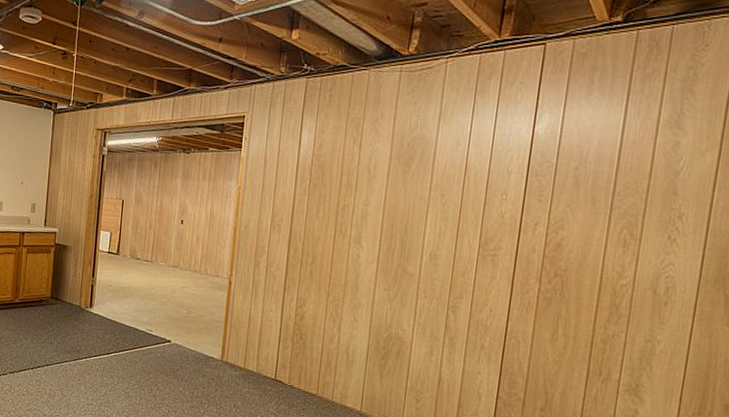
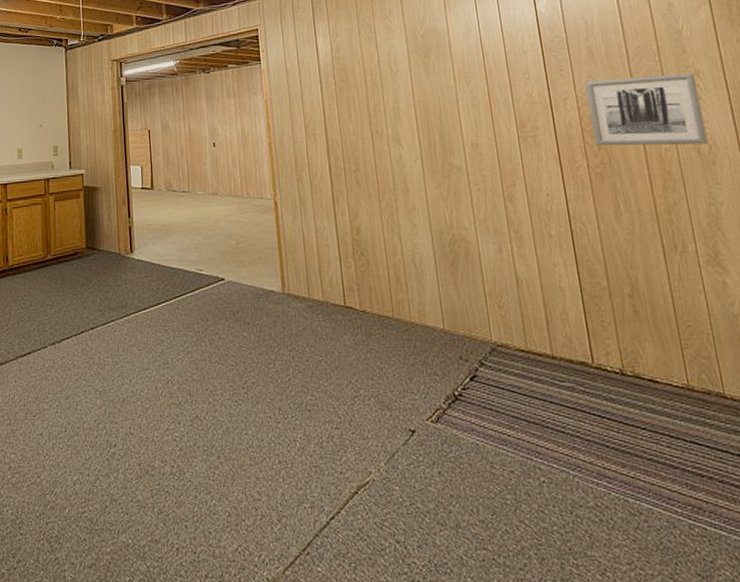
wall art: none [553,209,678,286] -> present [585,73,709,146]

